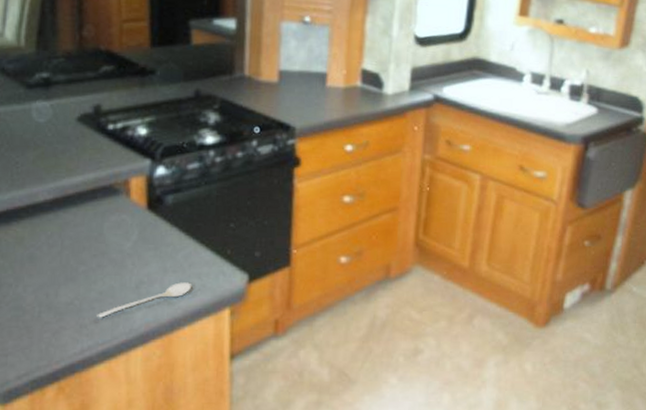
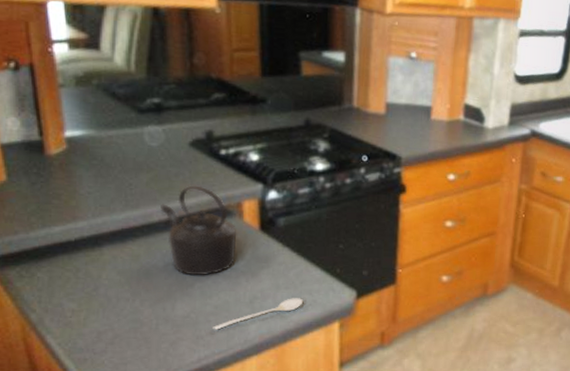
kettle: none [46,162,124,258] -> present [160,185,237,275]

